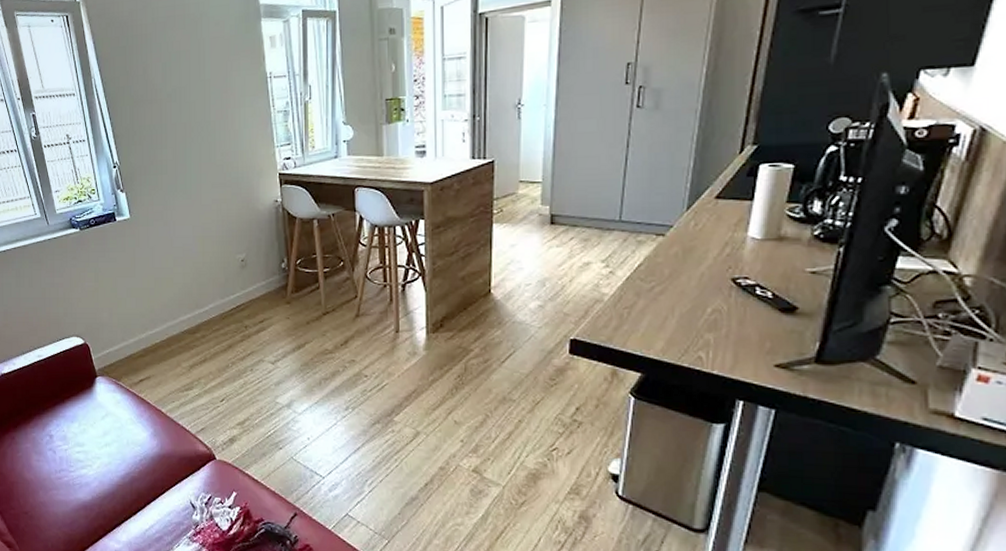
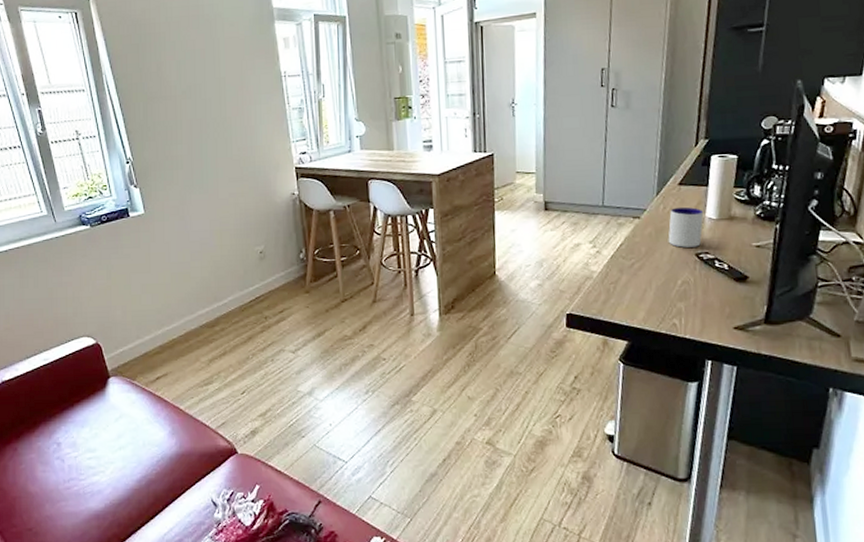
mug: none [698,224,746,271] -> present [668,207,704,248]

